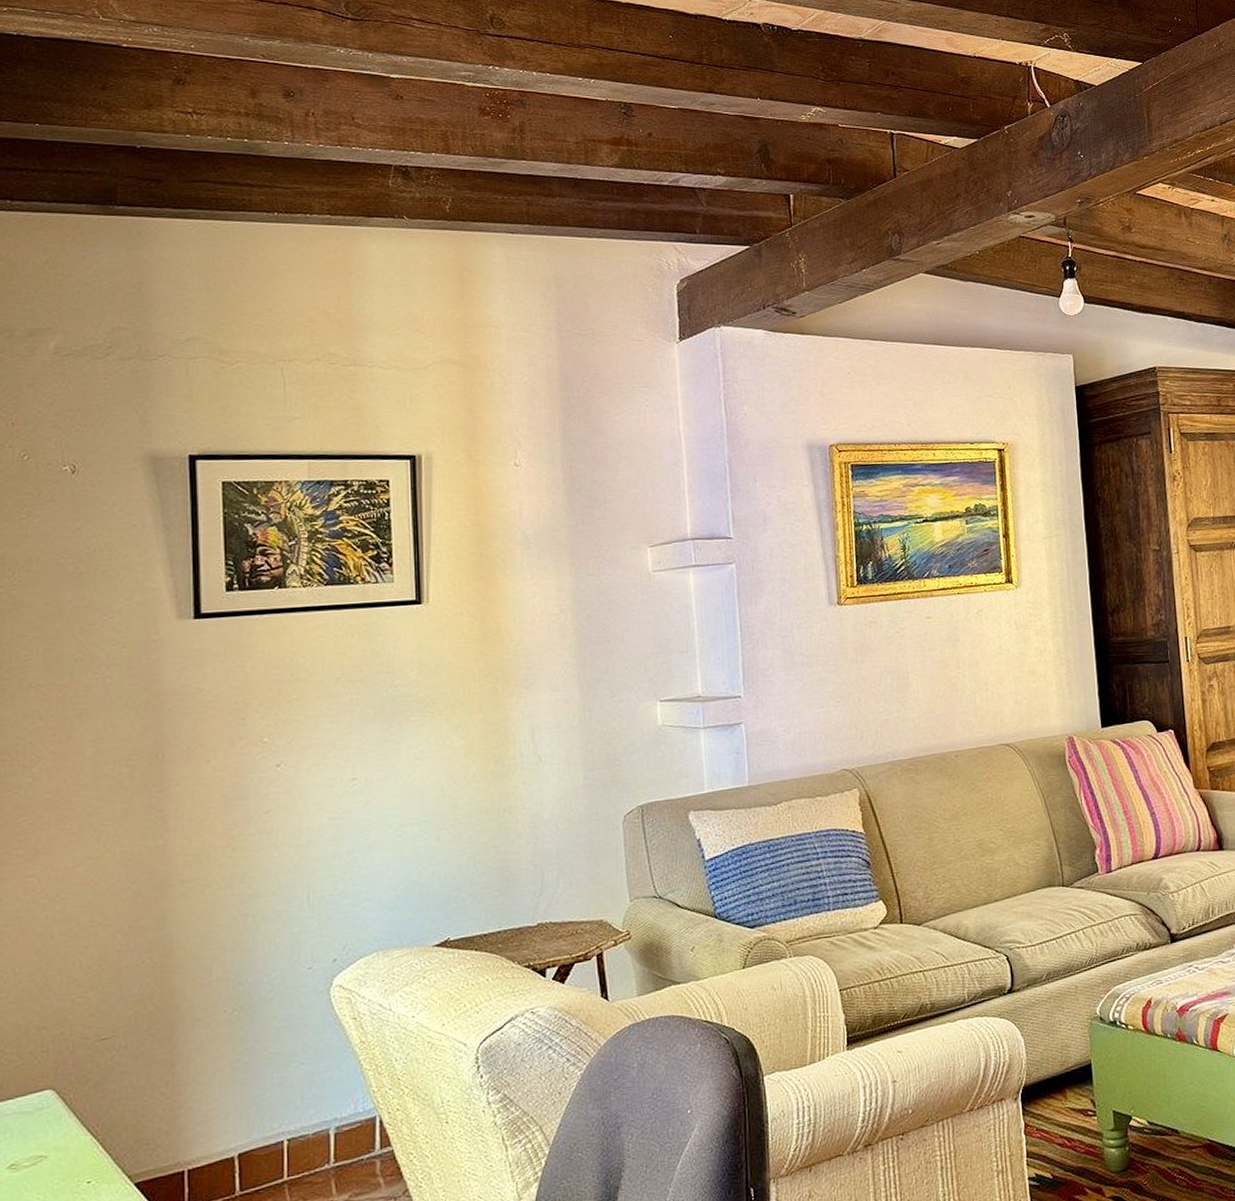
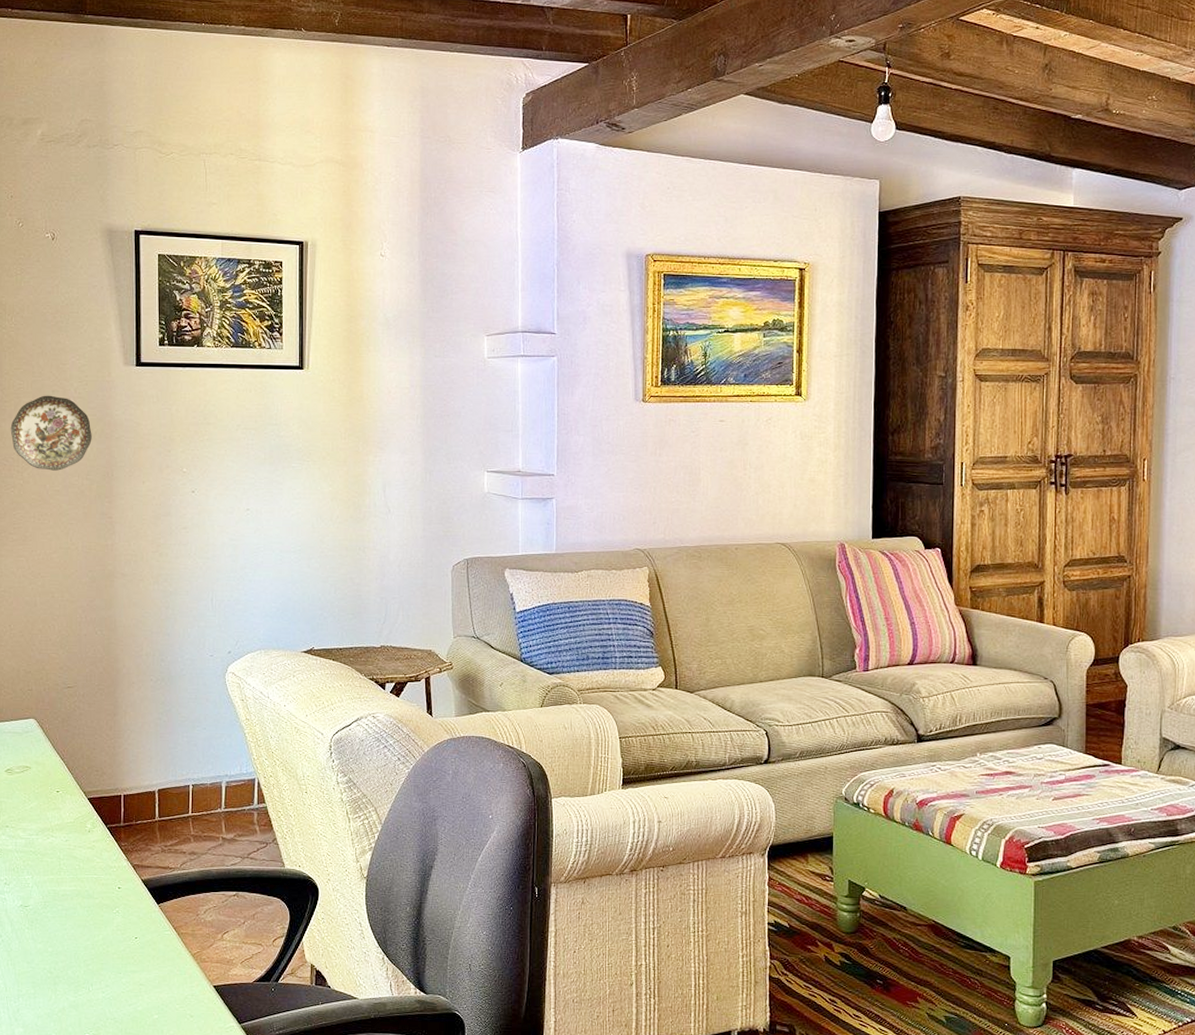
decorative plate: none [12,665,133,761] -> present [10,395,92,471]

